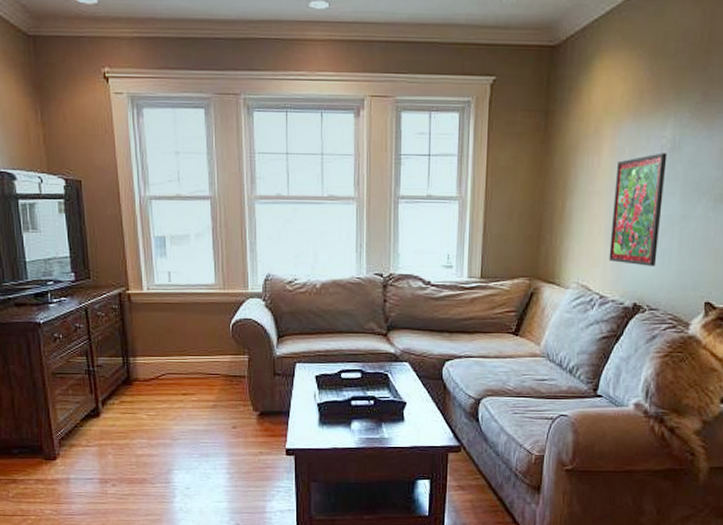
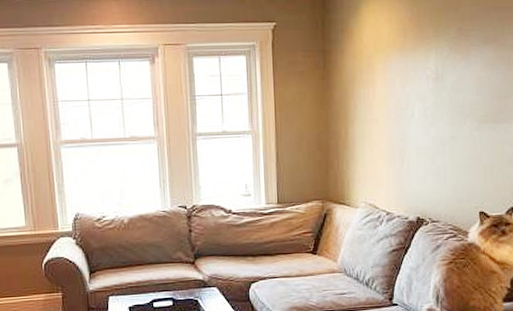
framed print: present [609,153,668,266] -> none [390,82,433,183]

